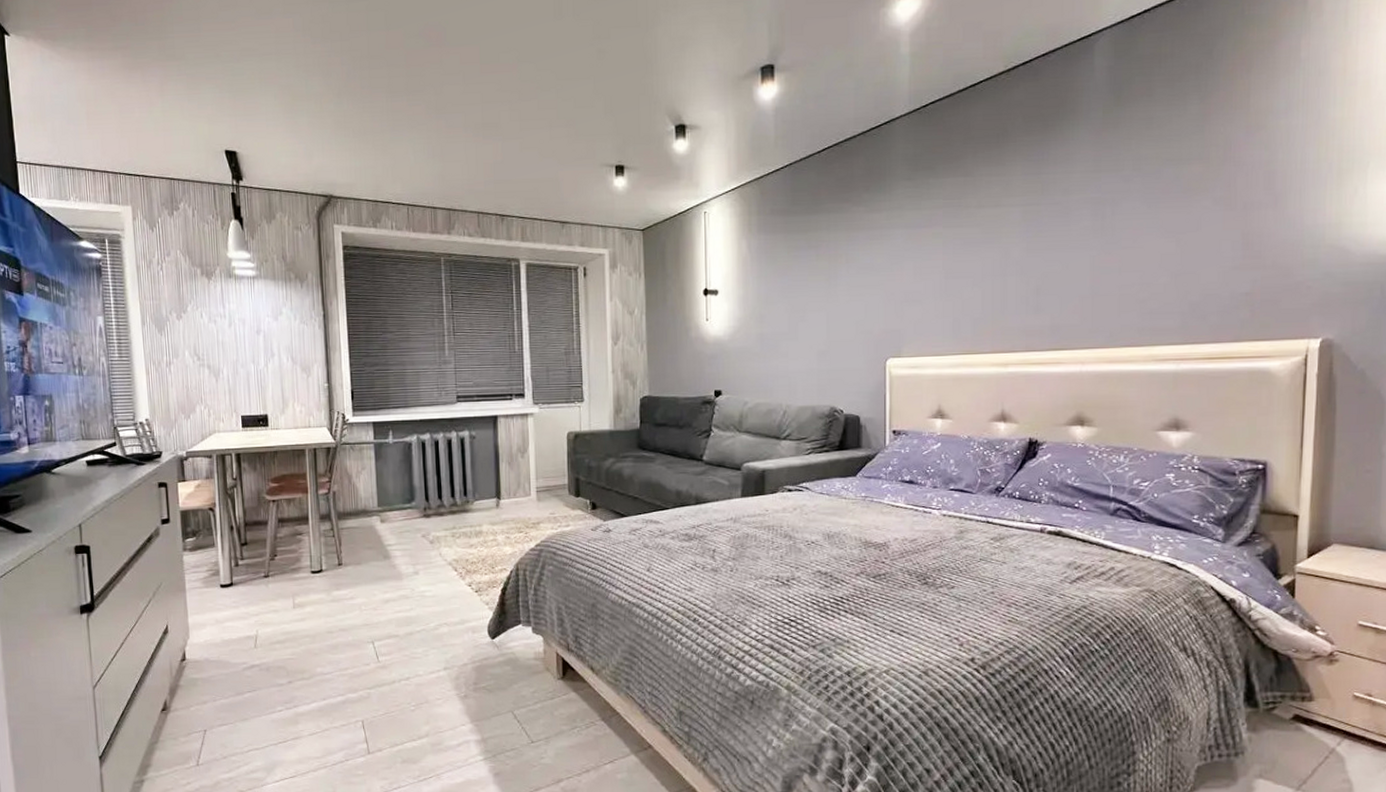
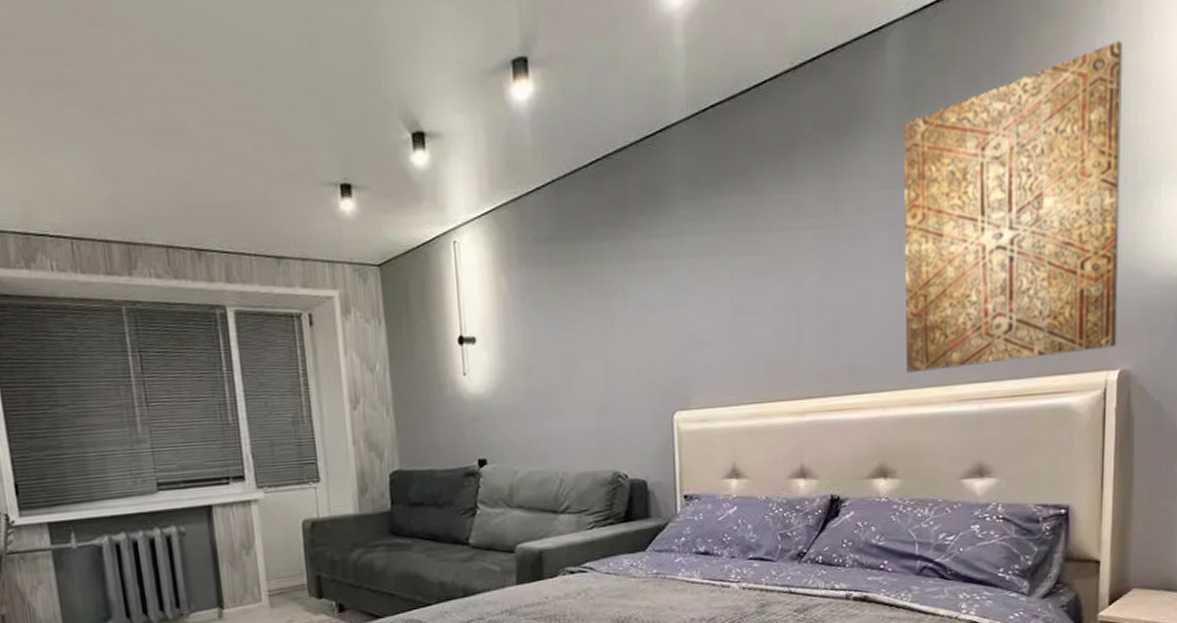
wall art: none [1106,42,1330,334] -> present [904,41,1124,374]

